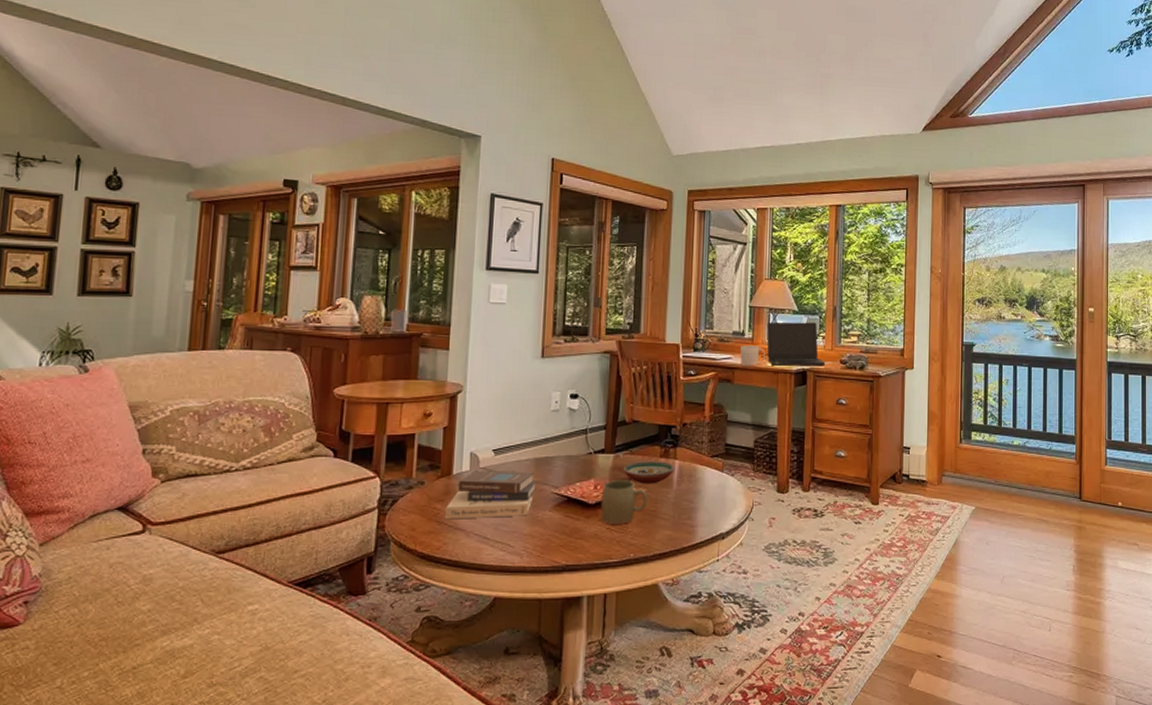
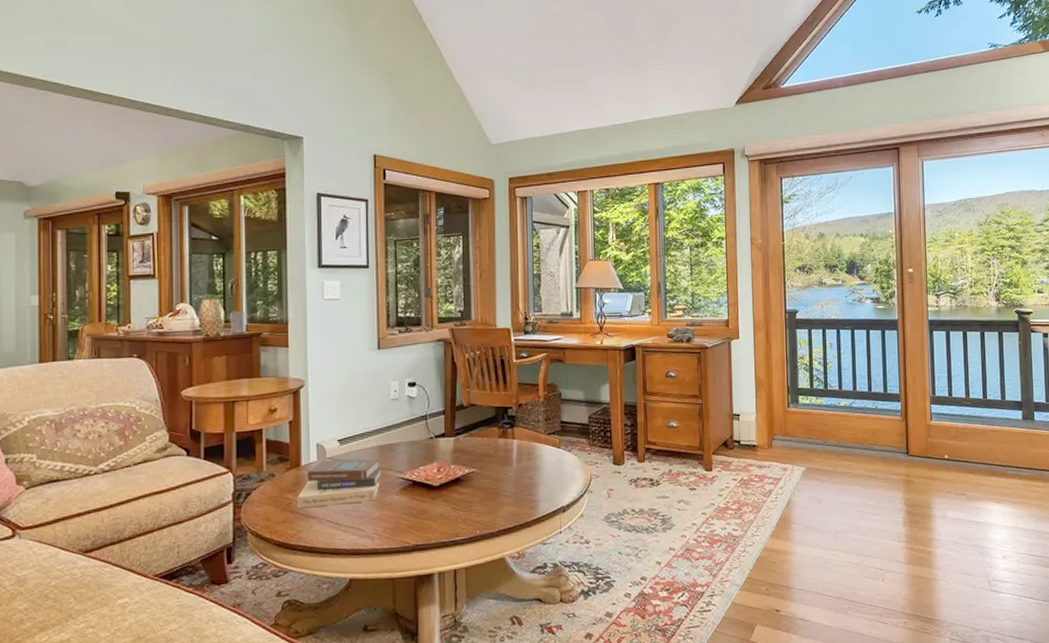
mug: present [600,480,647,525] -> none [444,461,489,505]
decorative bowl: present [623,460,674,484] -> none [463,441,513,464]
mug: present [740,345,766,368] -> none [570,325,595,347]
laptop: present [767,322,826,366] -> none [594,299,653,343]

